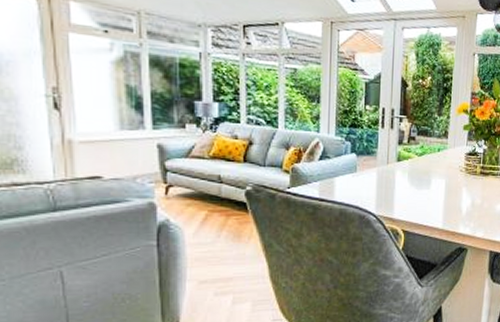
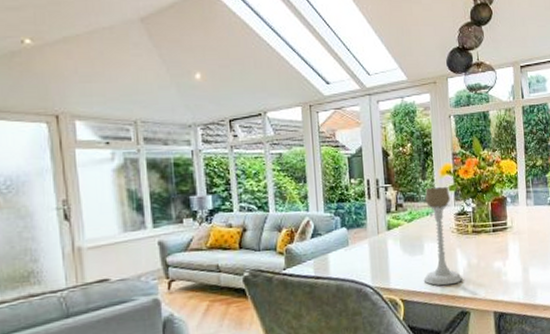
candle holder: none [426,123,465,222] -> present [423,186,463,286]

